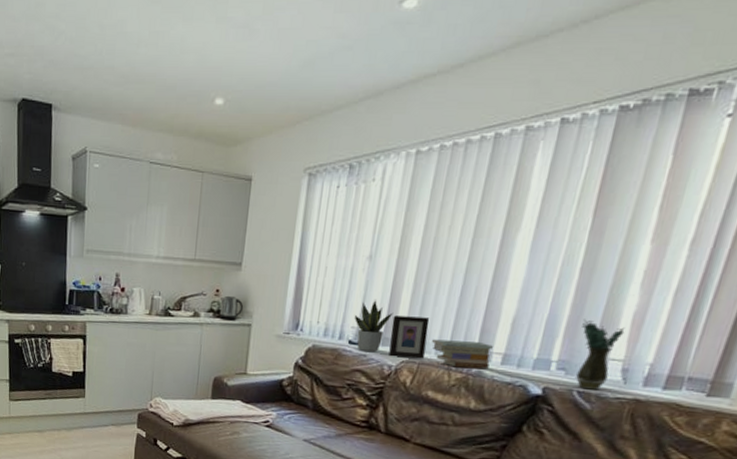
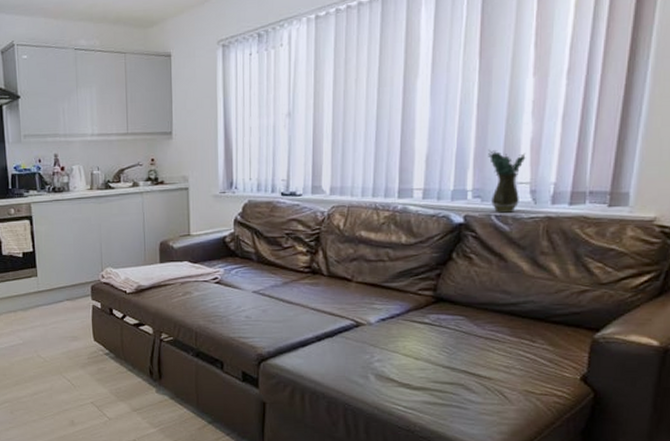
kettle: present [219,295,244,321] -> none [157,163,179,187]
potted plant: present [355,299,394,353] -> none [284,151,318,202]
picture frame: present [388,315,430,359] -> none [318,163,353,204]
books: present [432,339,493,370] -> none [357,181,412,207]

